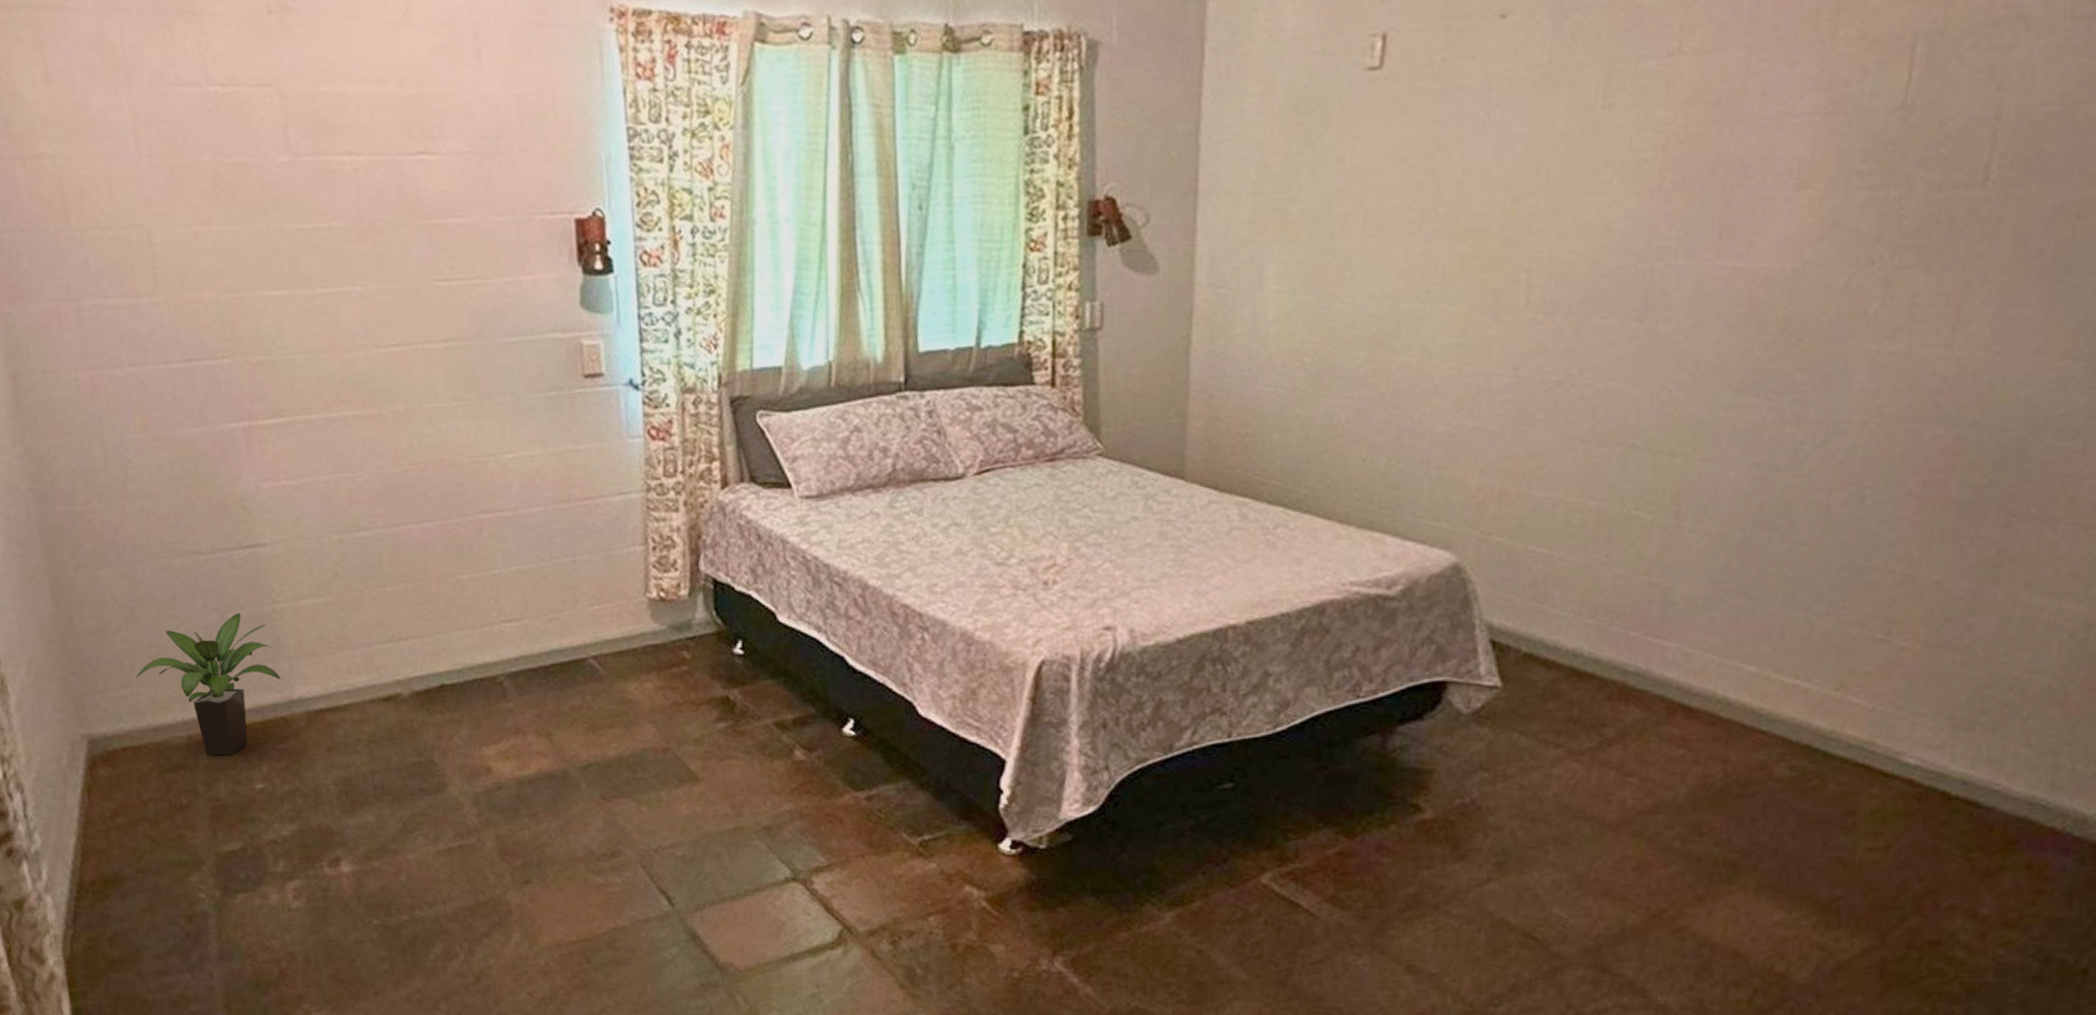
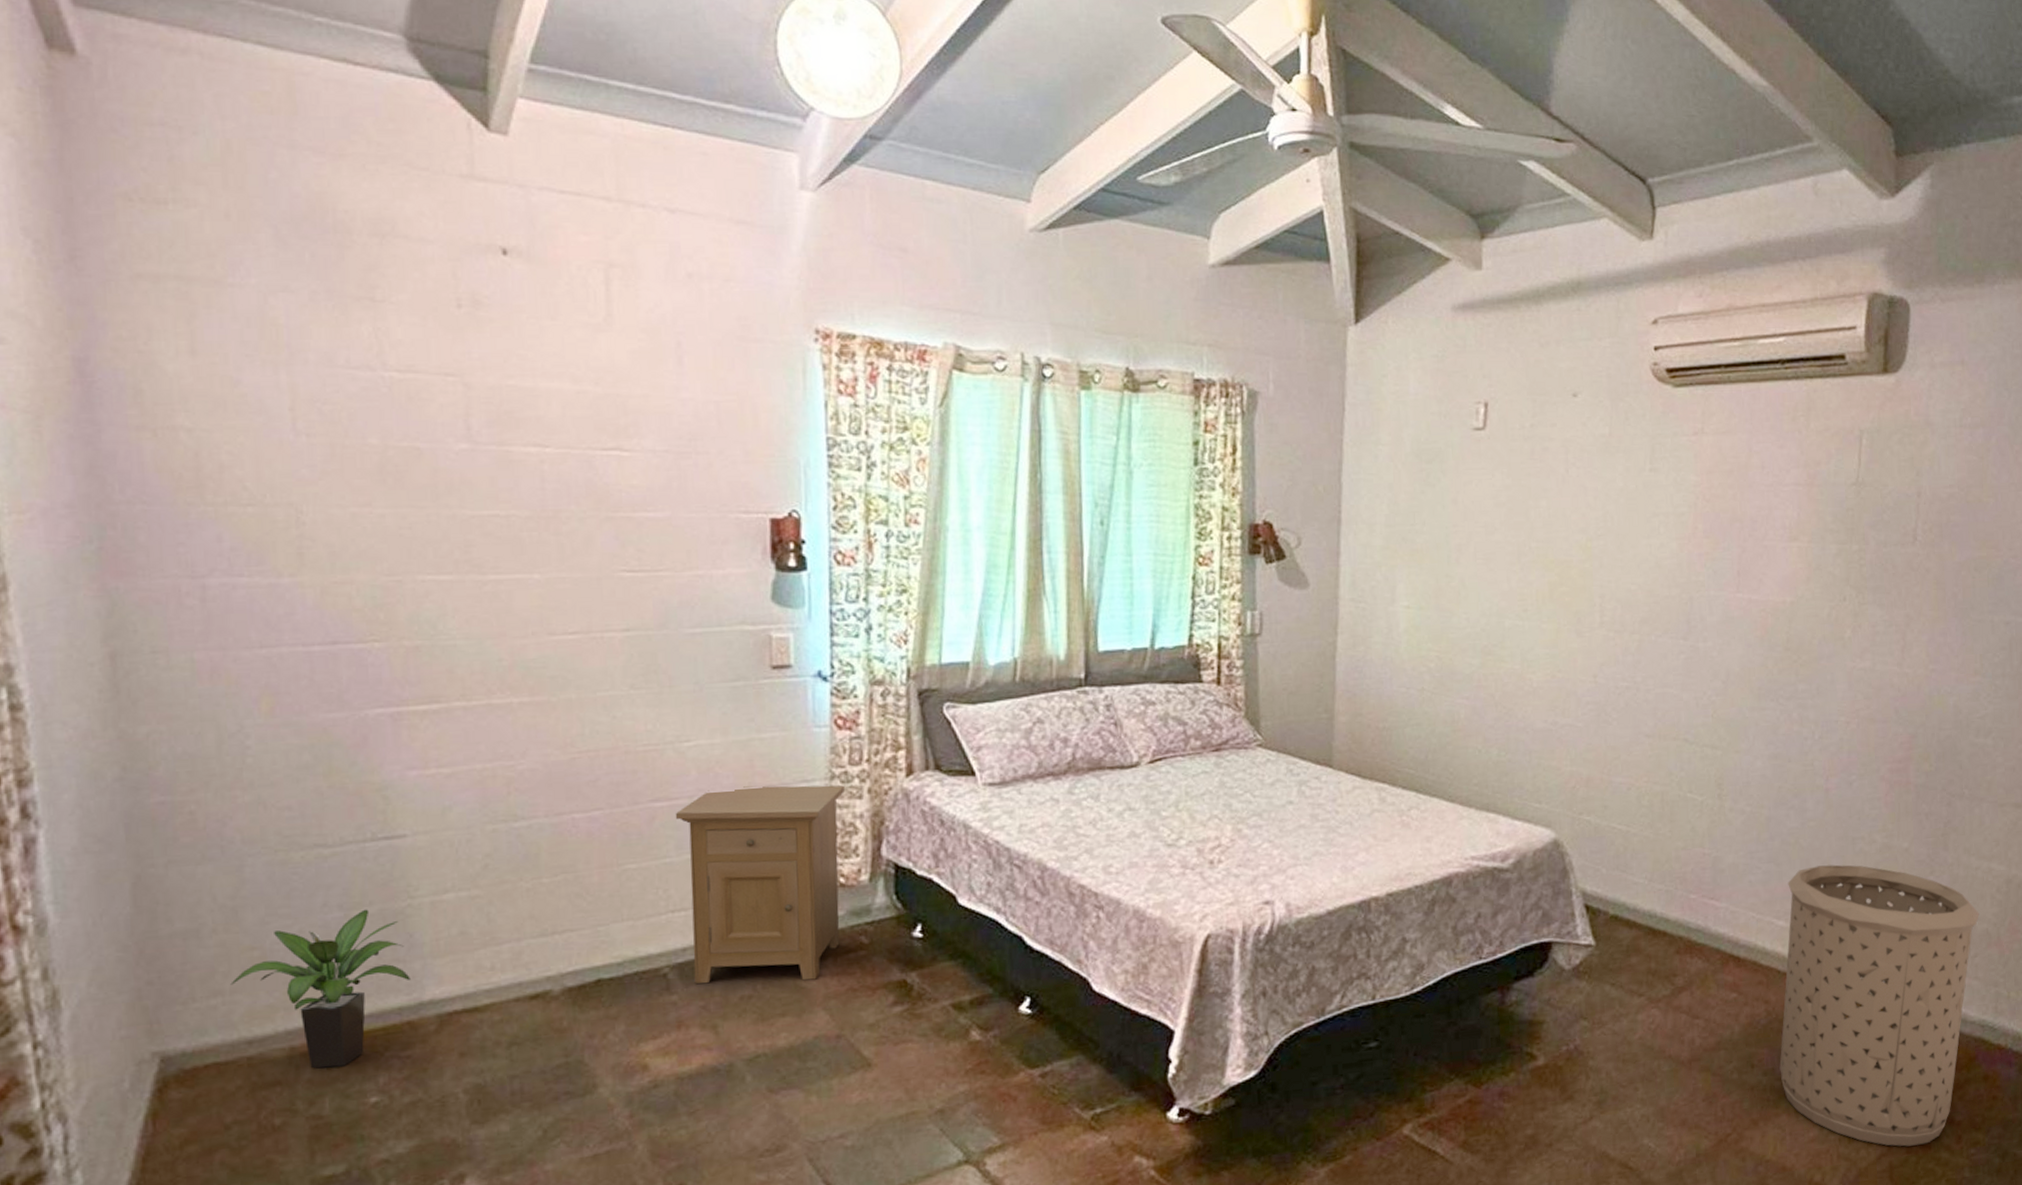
nightstand: none [501,497,663,693] -> present [675,785,844,984]
laundry basket: none [1737,599,2040,940] -> present [1779,864,1980,1147]

